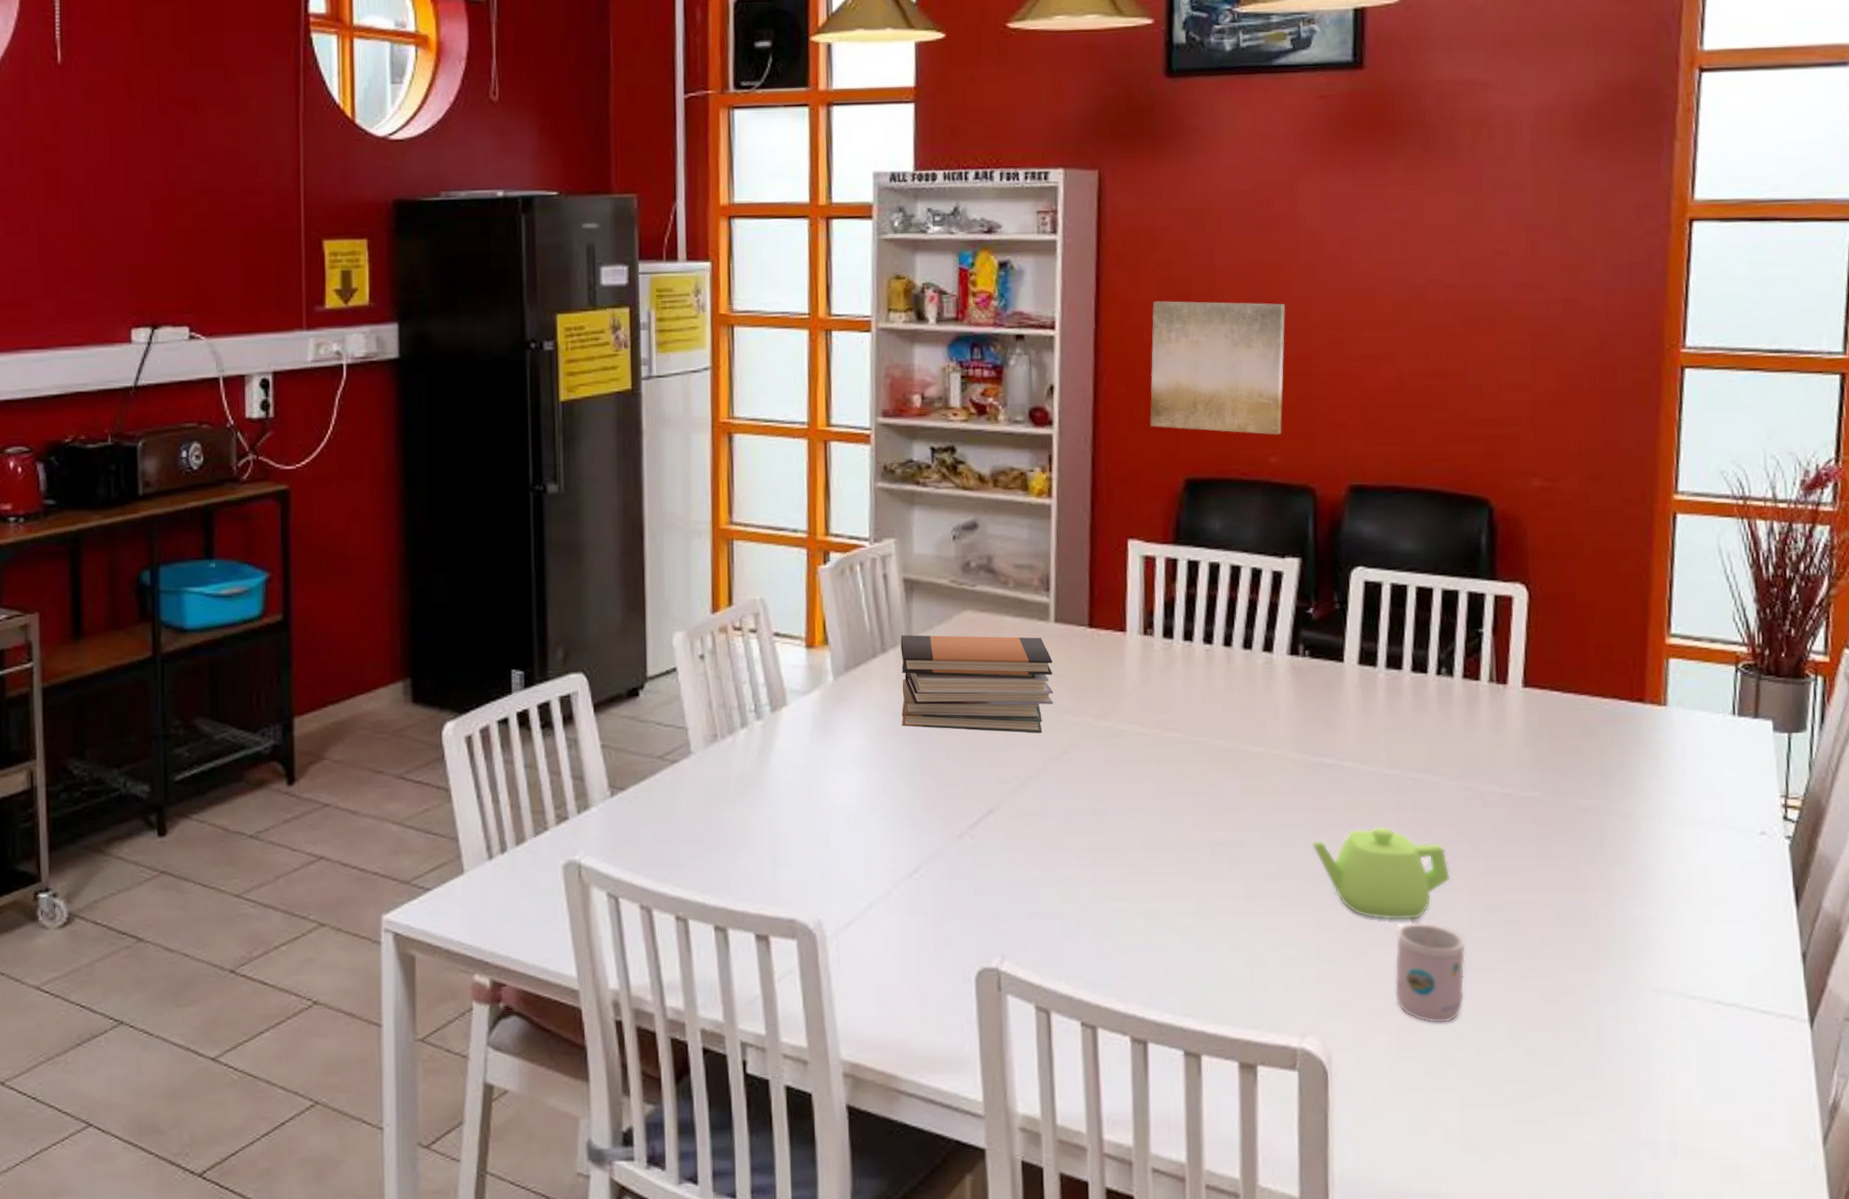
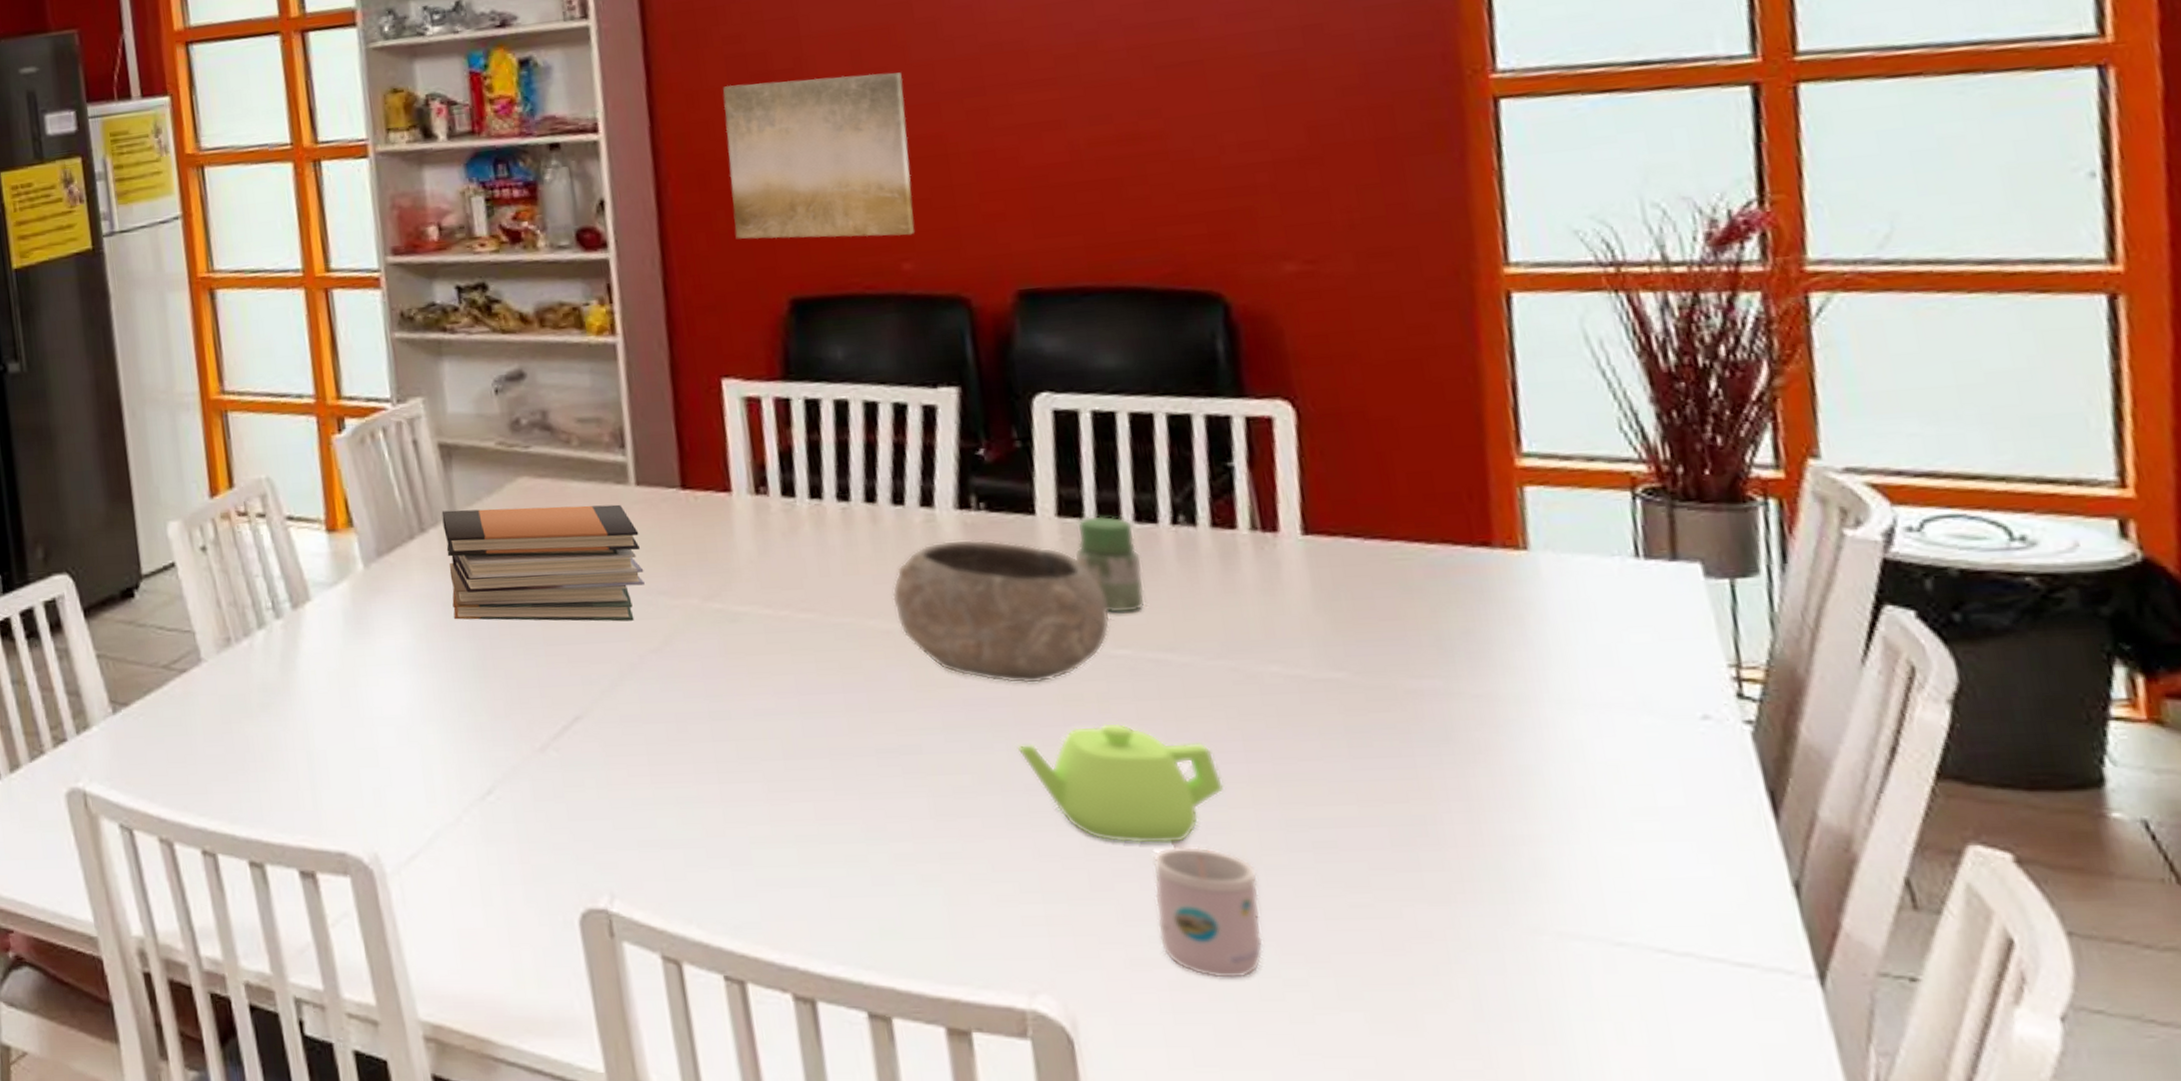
bowl: none [1236,679,1388,795] -> present [892,539,1111,684]
jar: none [1367,666,1414,742] -> present [1073,515,1146,614]

